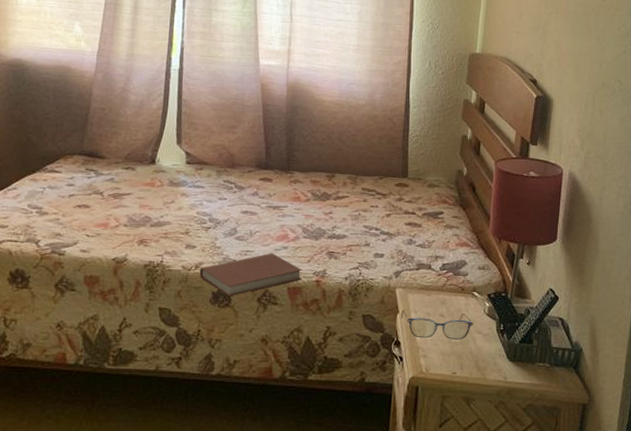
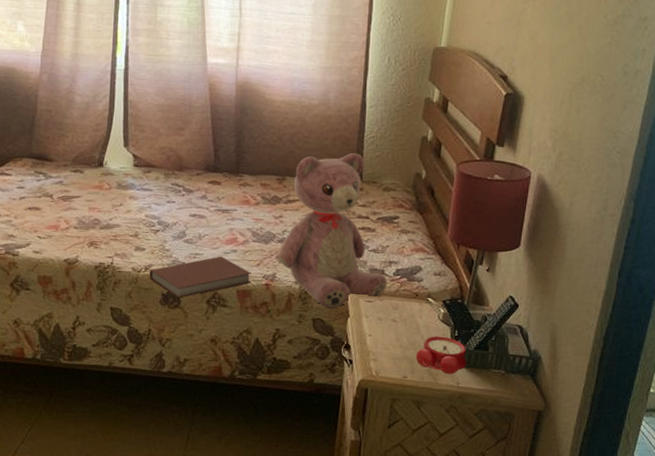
teddy bear: none [327,150,434,306] -> present [277,152,387,310]
glasses: present [401,310,473,340] -> none [352,314,427,345]
alarm clock: none [464,330,513,370] -> present [415,336,467,375]

